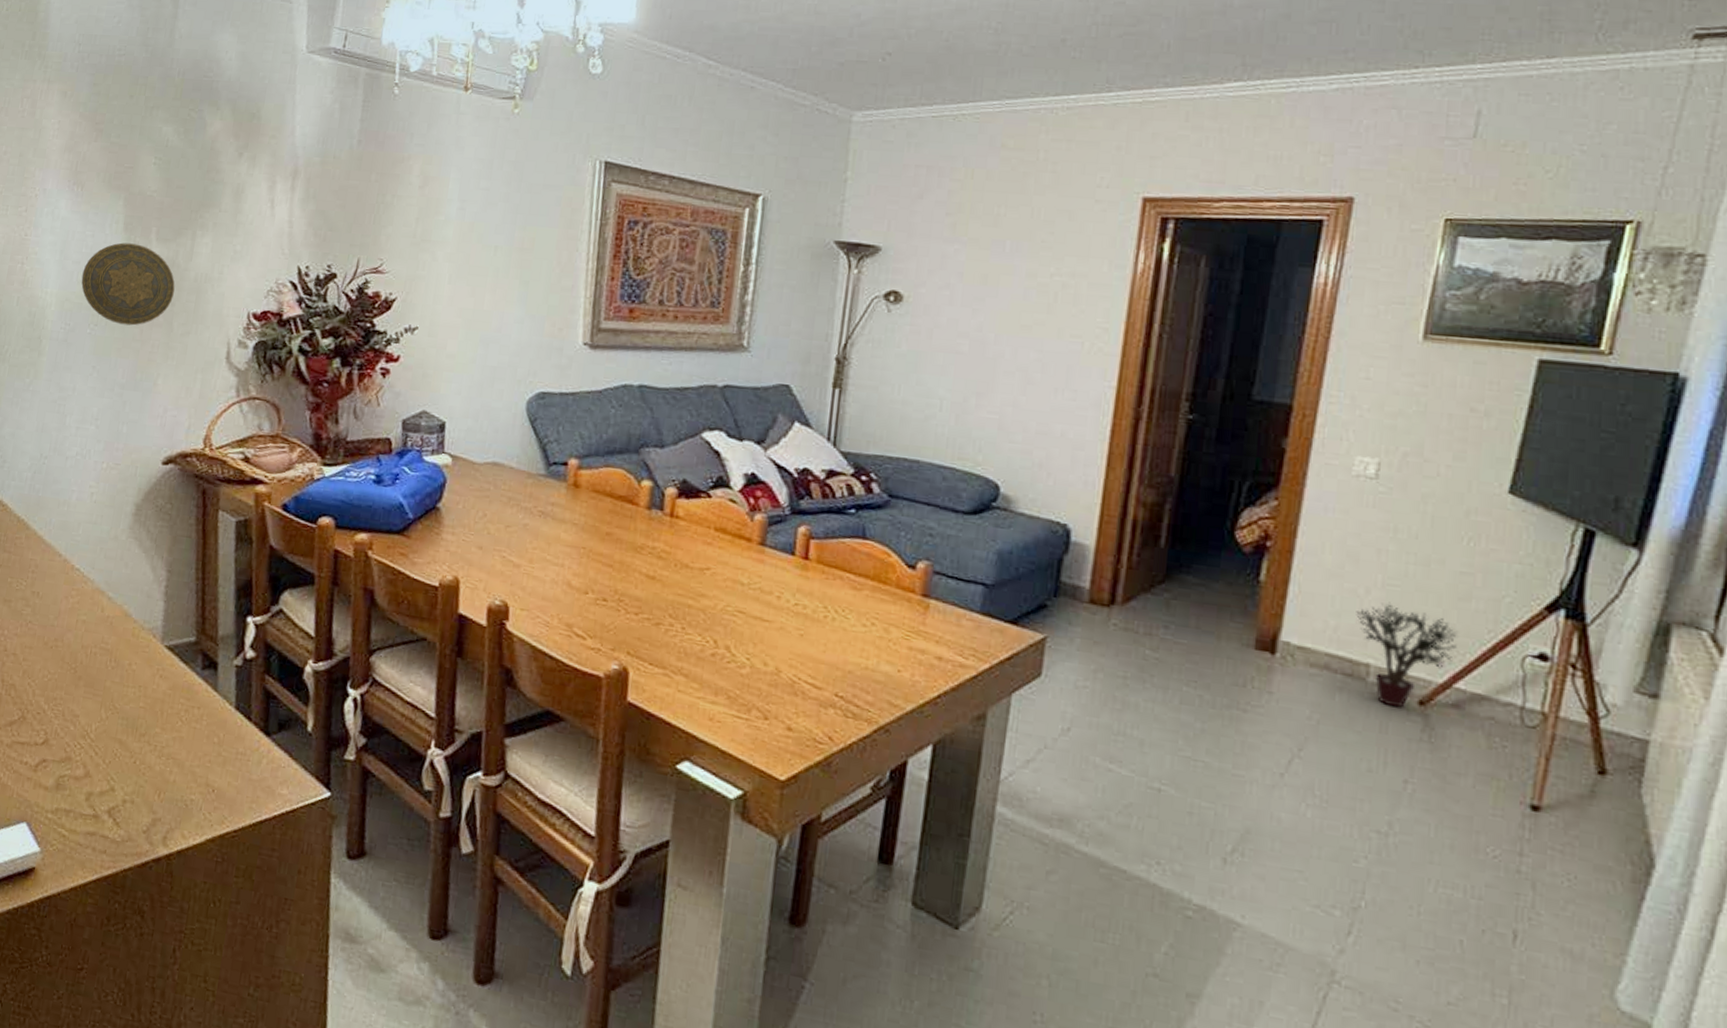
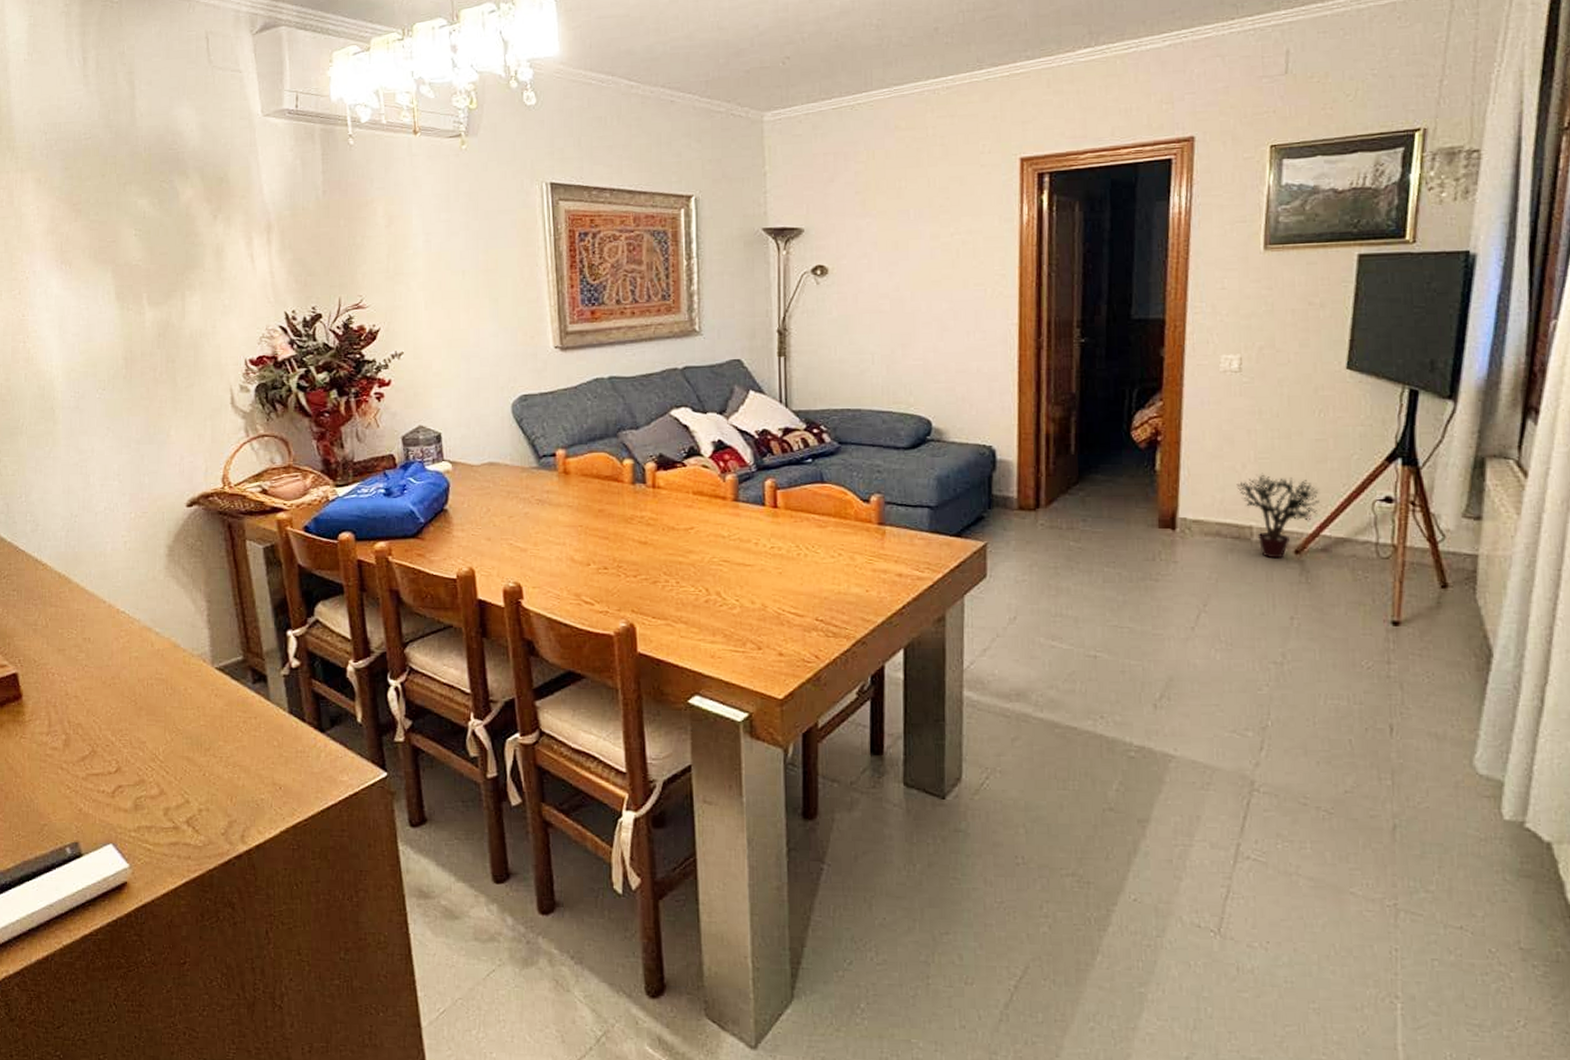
decorative plate: present [81,242,175,326] -> none [83,310,173,386]

